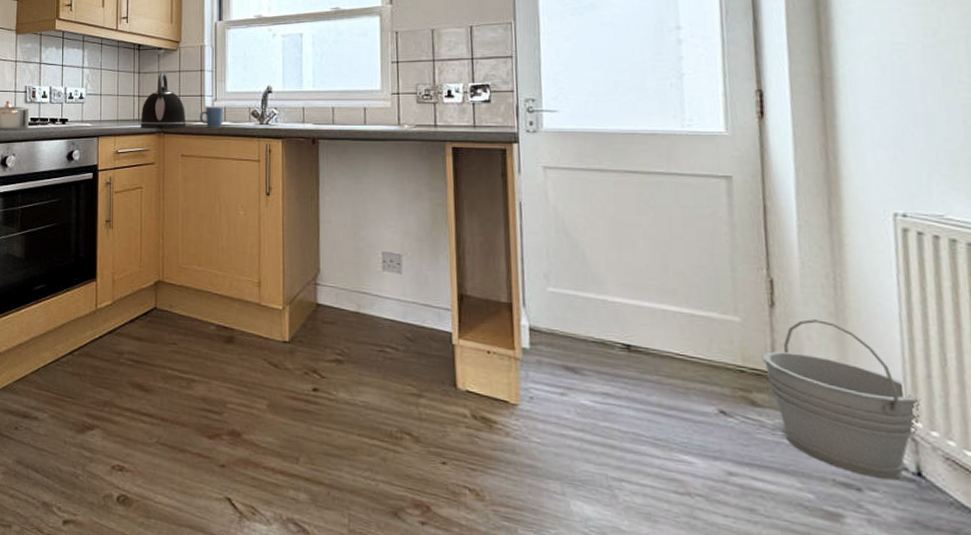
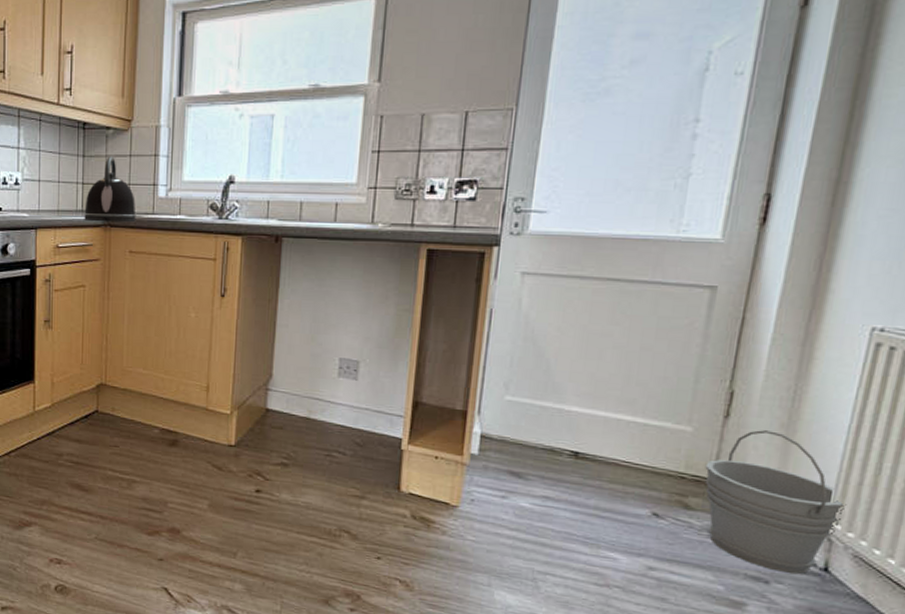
mug: present [200,107,223,128] -> none [151,198,178,222]

